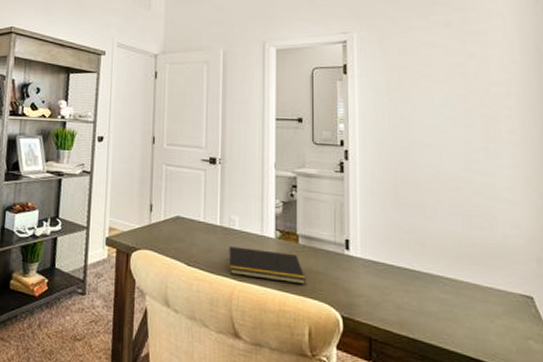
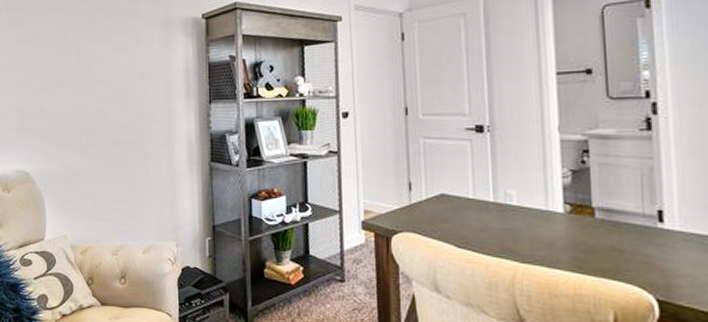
notepad: present [227,246,305,285] -> none [505,224,607,265]

